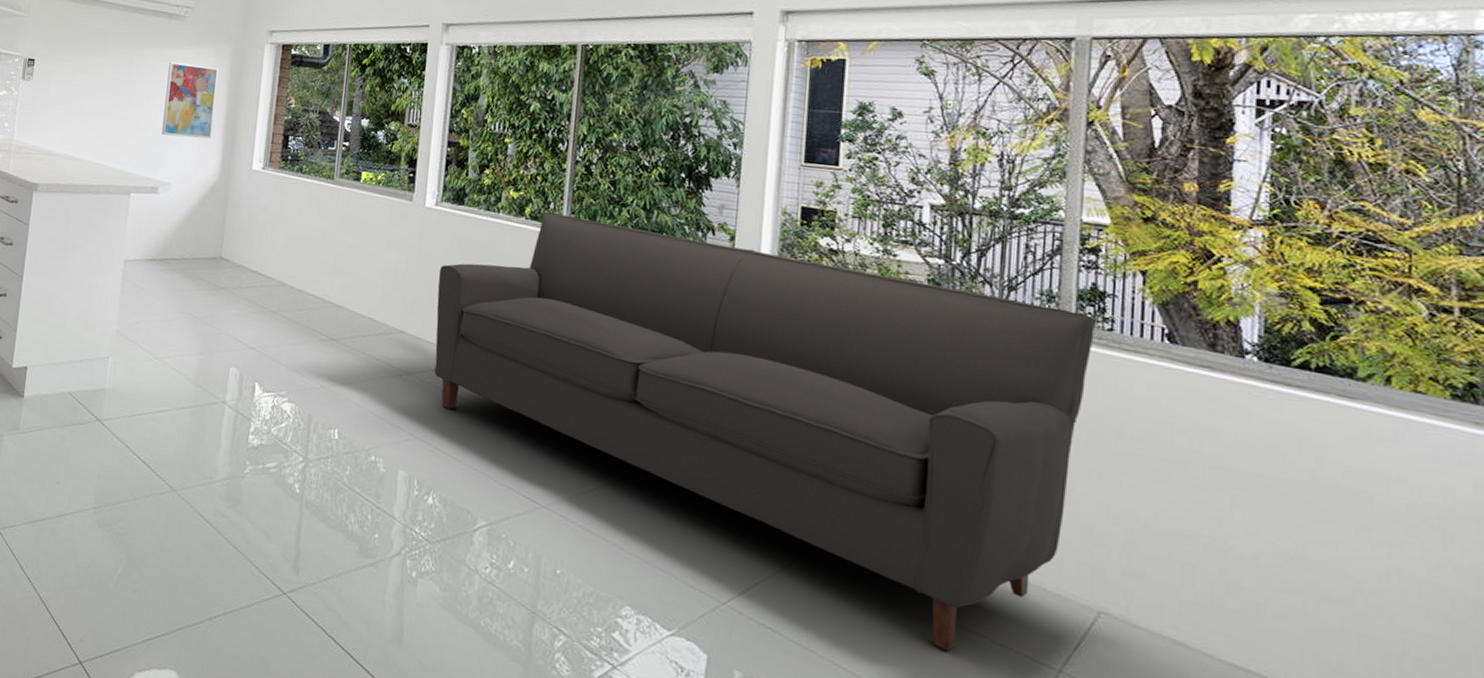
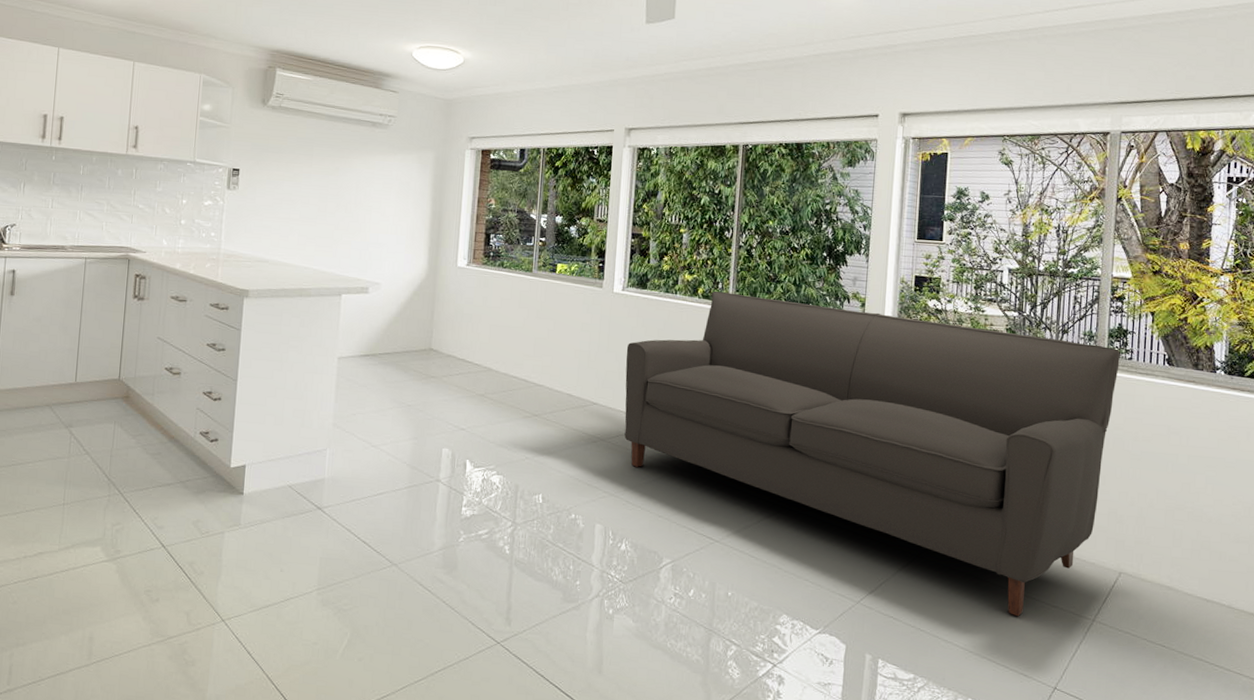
wall art: present [161,61,218,139] -> none [370,168,422,240]

